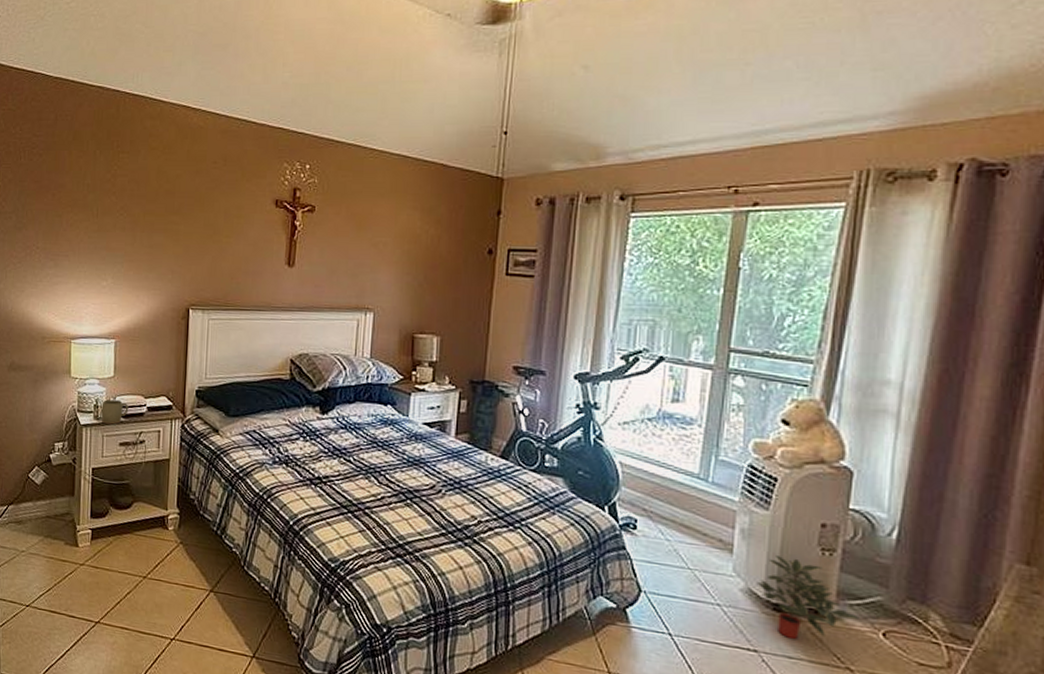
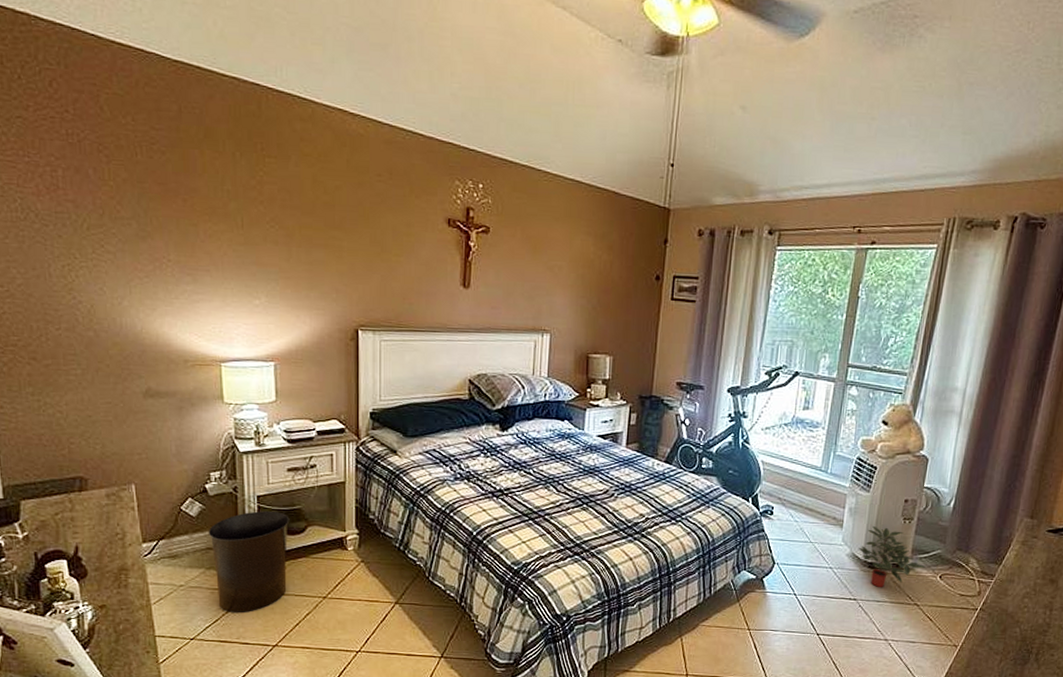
waste bin: none [48,483,119,585] -> present [208,511,290,612]
mug: present [101,399,129,425] -> none [263,425,295,450]

